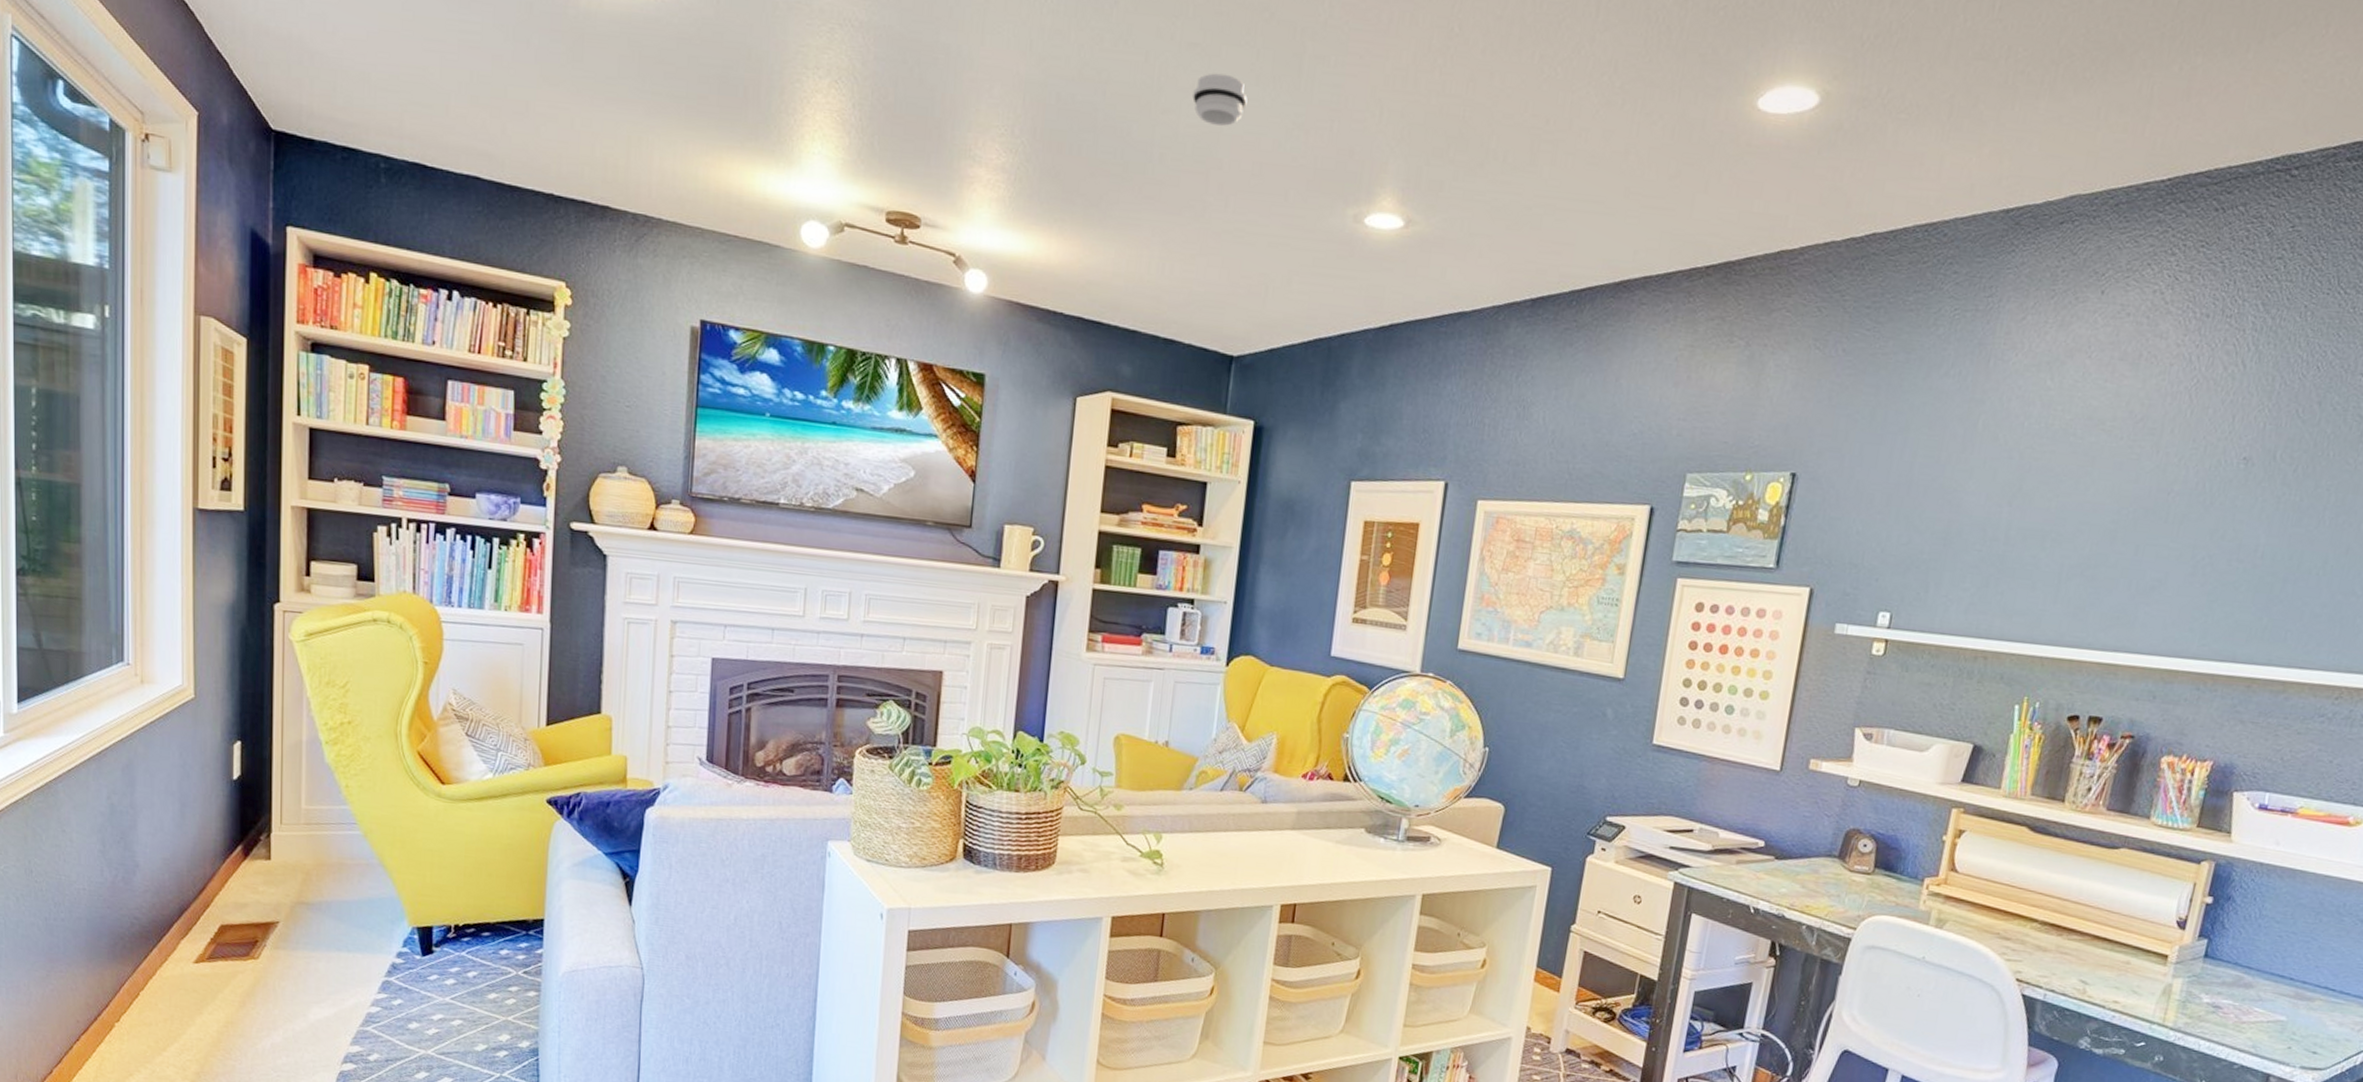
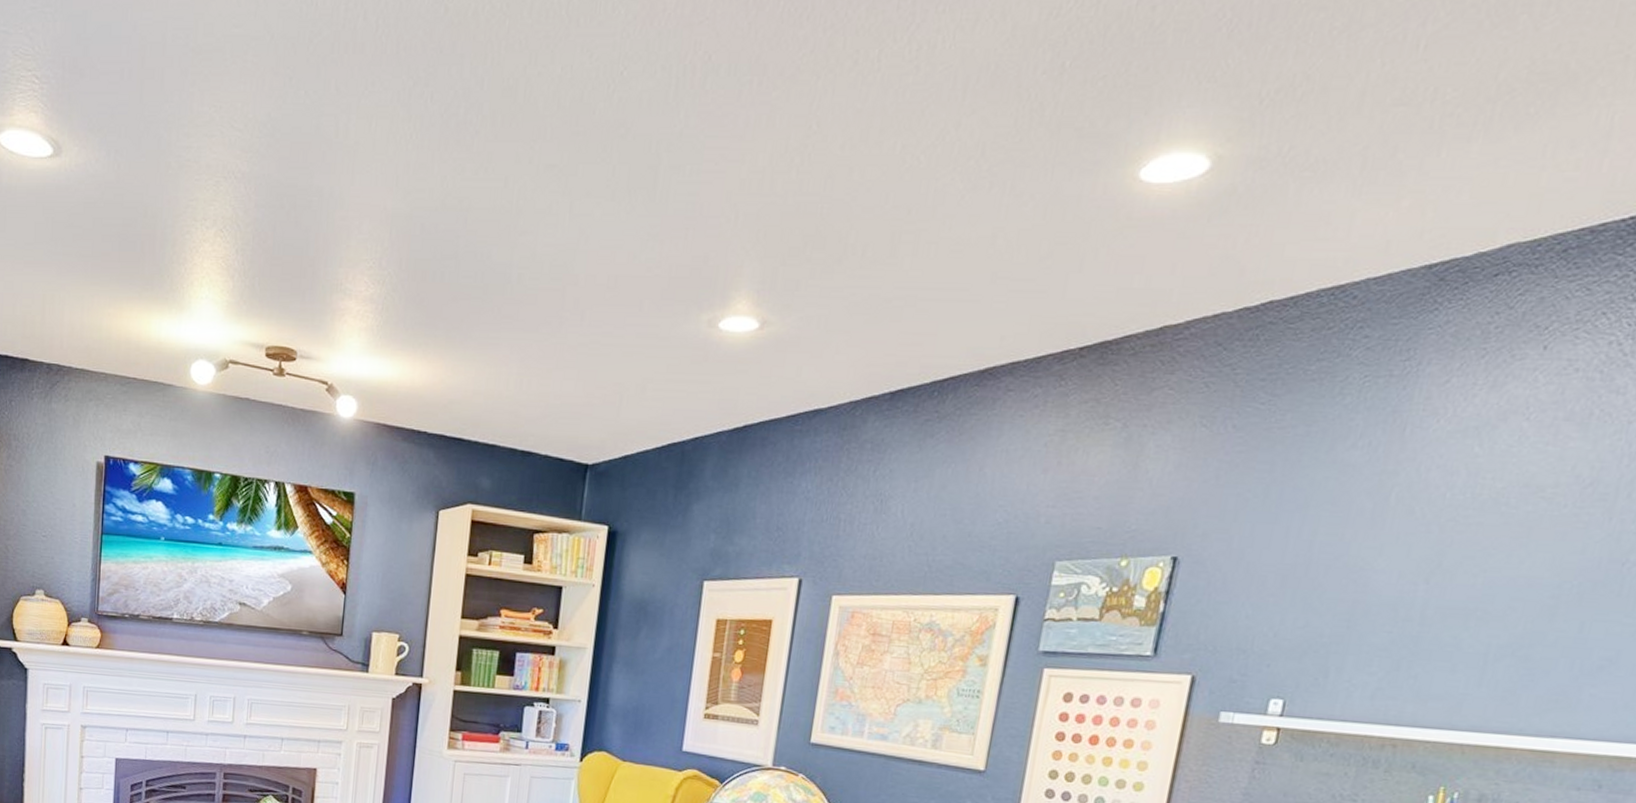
smoke detector: present [1193,73,1248,126] -> none [550,192,603,242]

